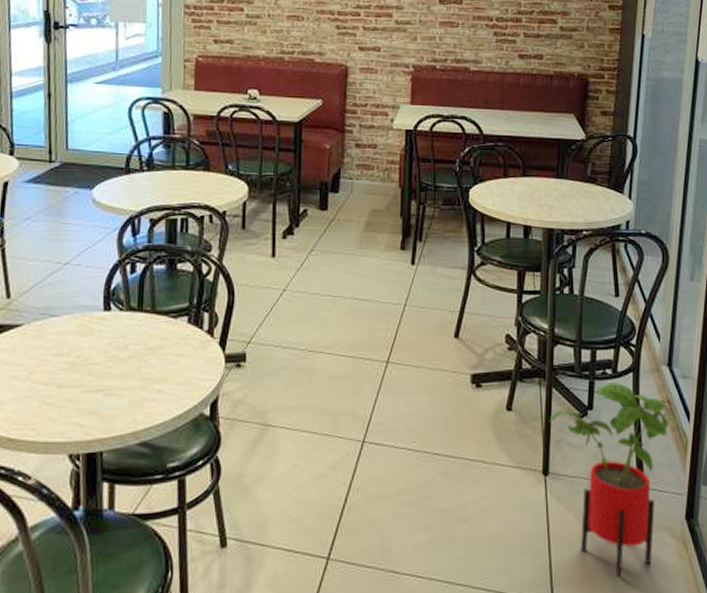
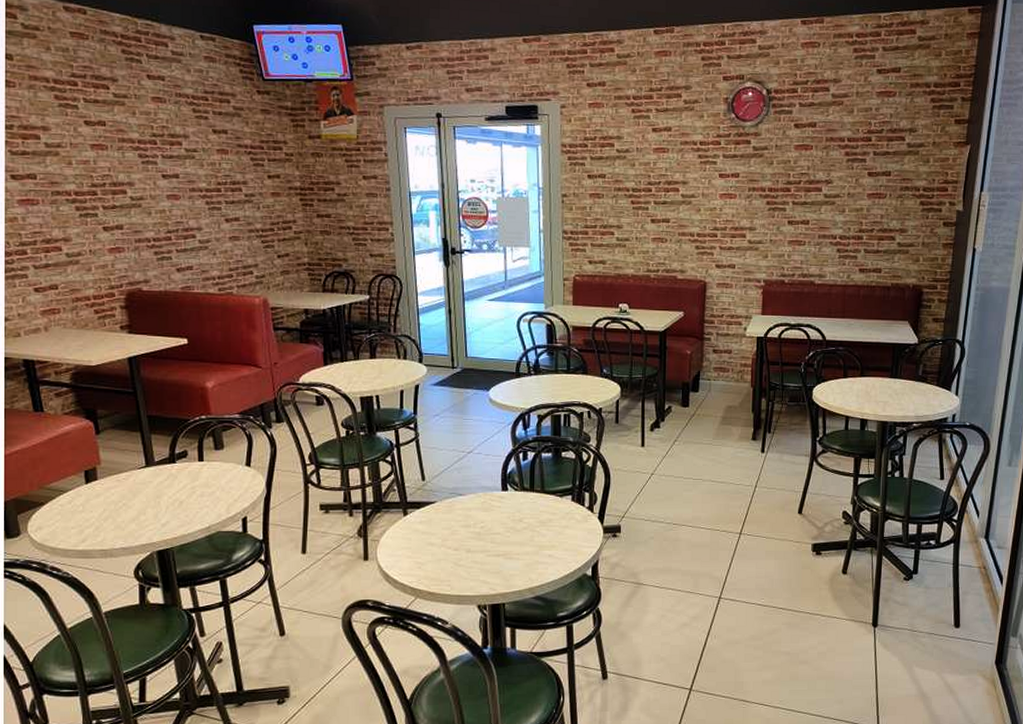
house plant: present [549,383,689,577] -> none [879,552,1001,709]

